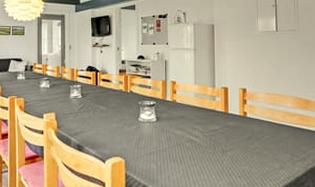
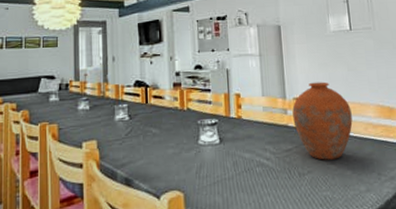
vase: none [220,75,272,141] -> present [292,82,353,160]

